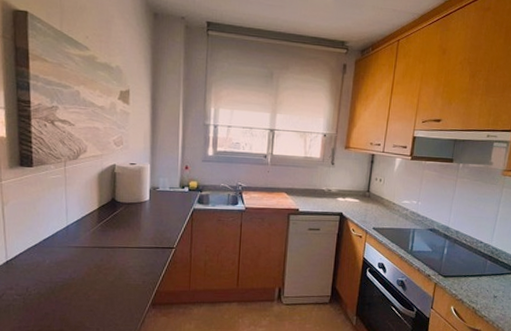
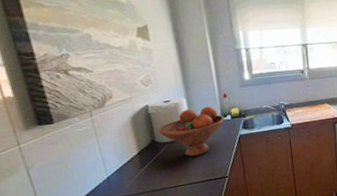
fruit bowl: none [120,174,182,222] -> present [158,106,225,157]

